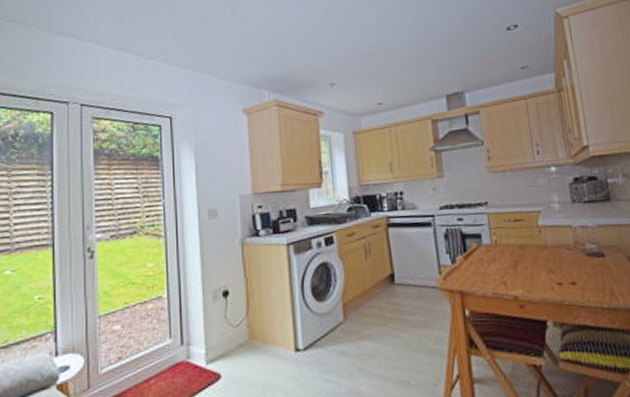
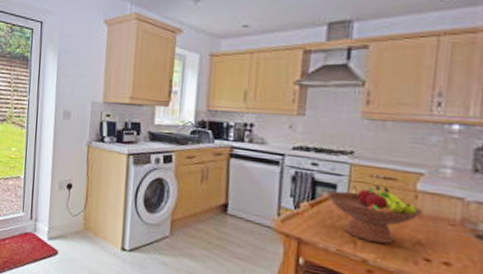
fruit bowl: none [475,227,547,280] -> present [327,185,423,244]

